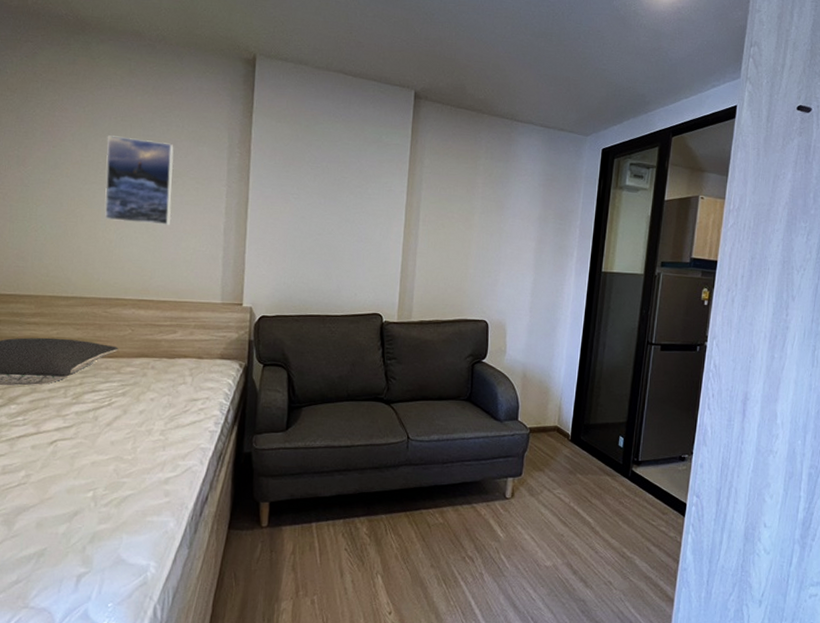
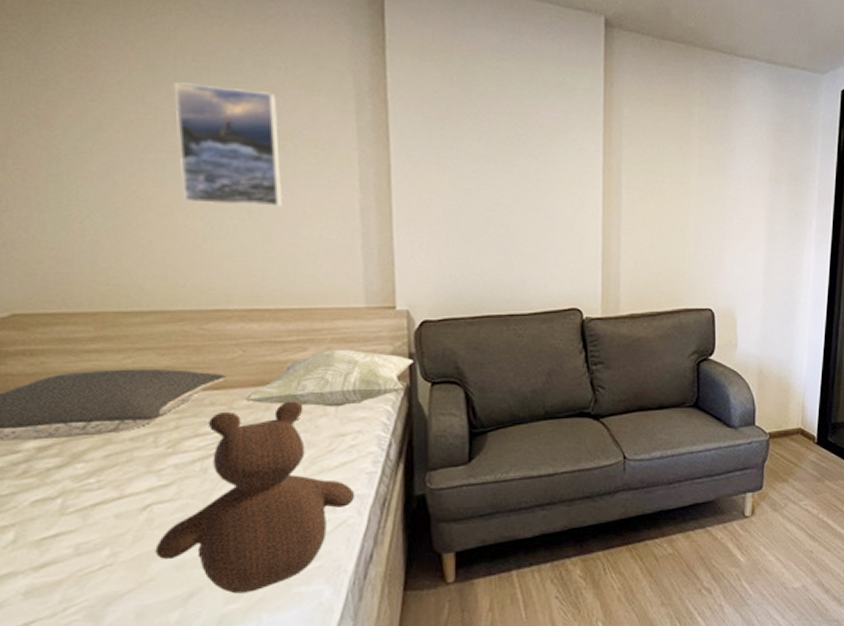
teddy bear: none [55,370,200,517] -> present [155,401,356,594]
decorative pillow: none [130,333,252,378] -> present [246,348,414,408]

